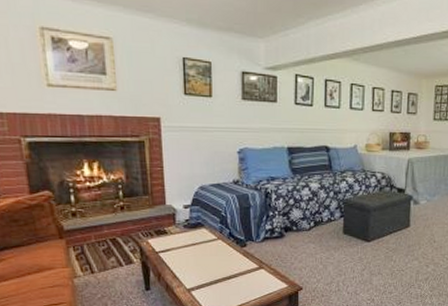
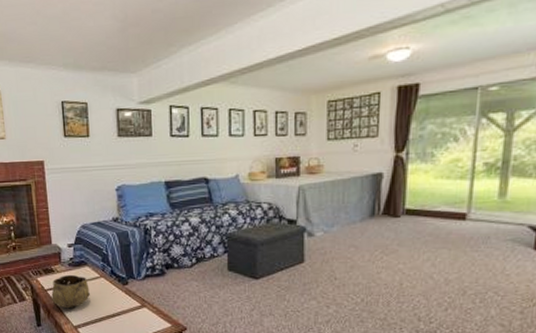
decorative bowl: none [163,236,206,271] -> present [51,274,90,309]

